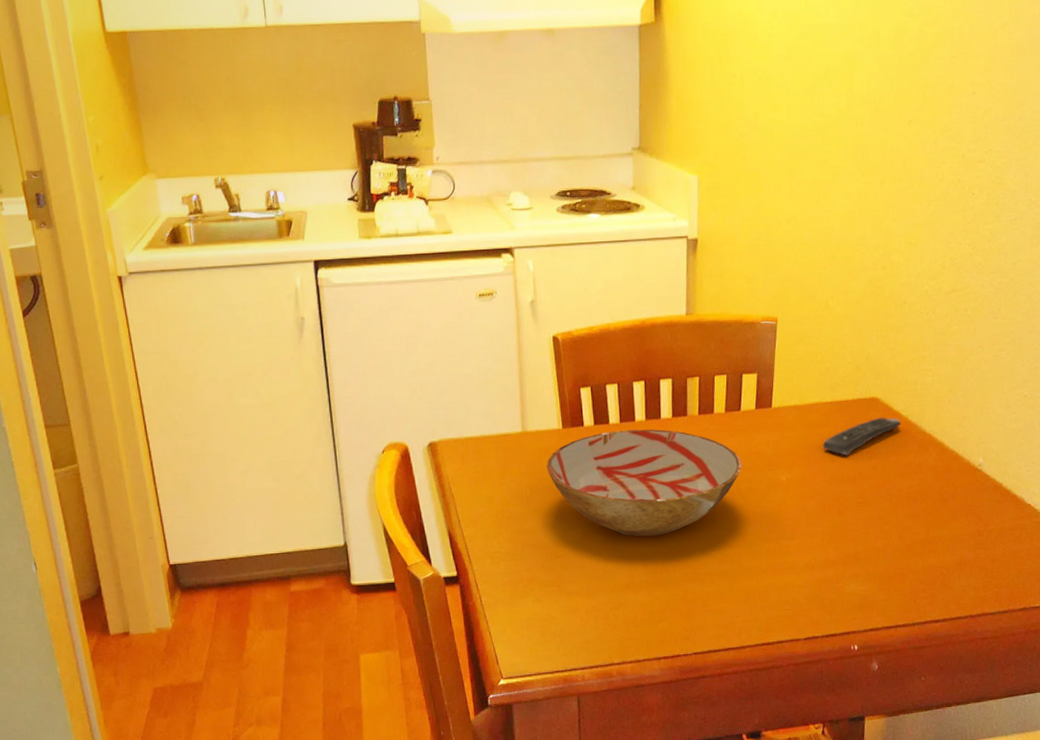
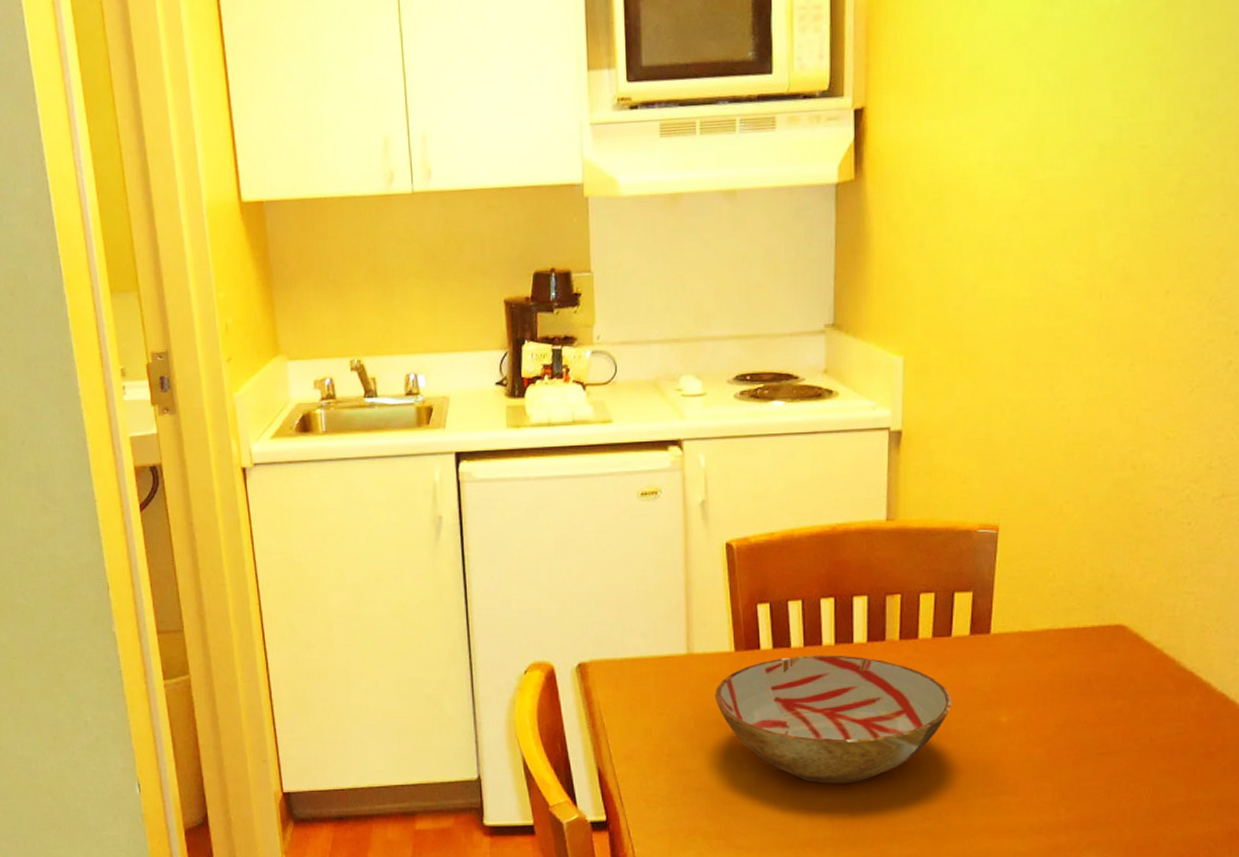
remote control: present [822,417,902,456] -> none [1054,649,1155,695]

